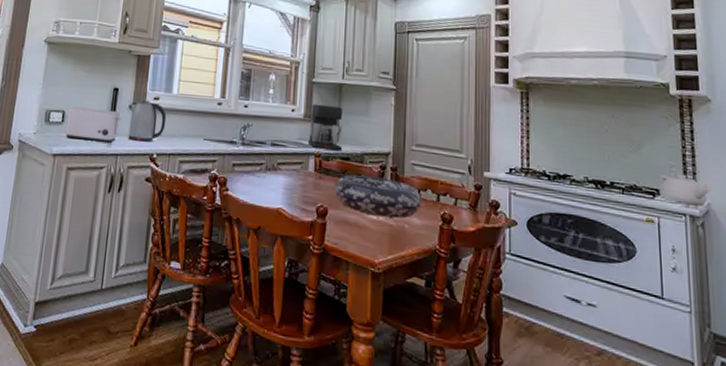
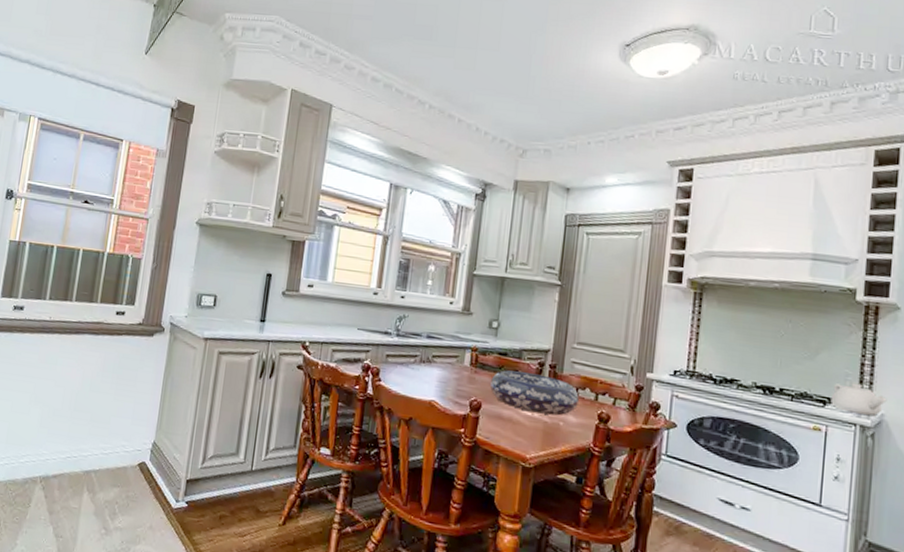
toaster: present [65,107,121,144] -> none [217,291,273,330]
kettle: present [128,100,167,143] -> none [280,287,321,330]
coffee maker: present [307,104,343,151] -> none [464,297,504,346]

